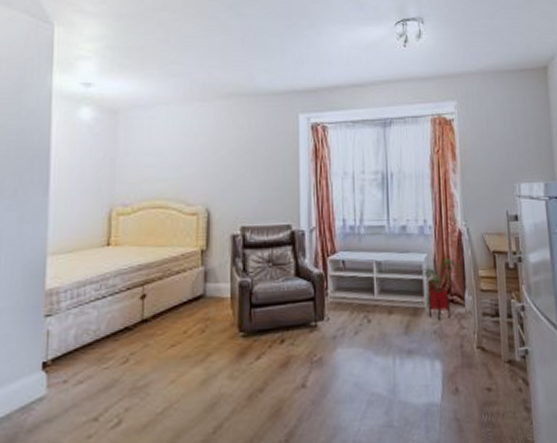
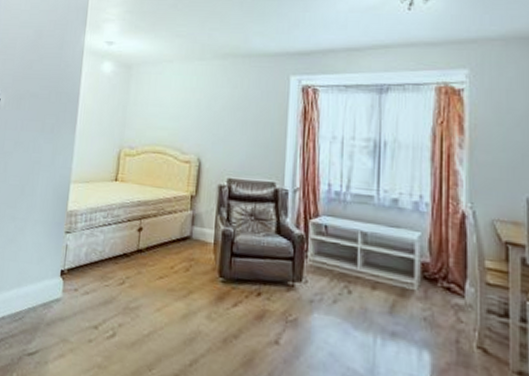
house plant: present [422,258,458,320] -> none [414,241,458,307]

